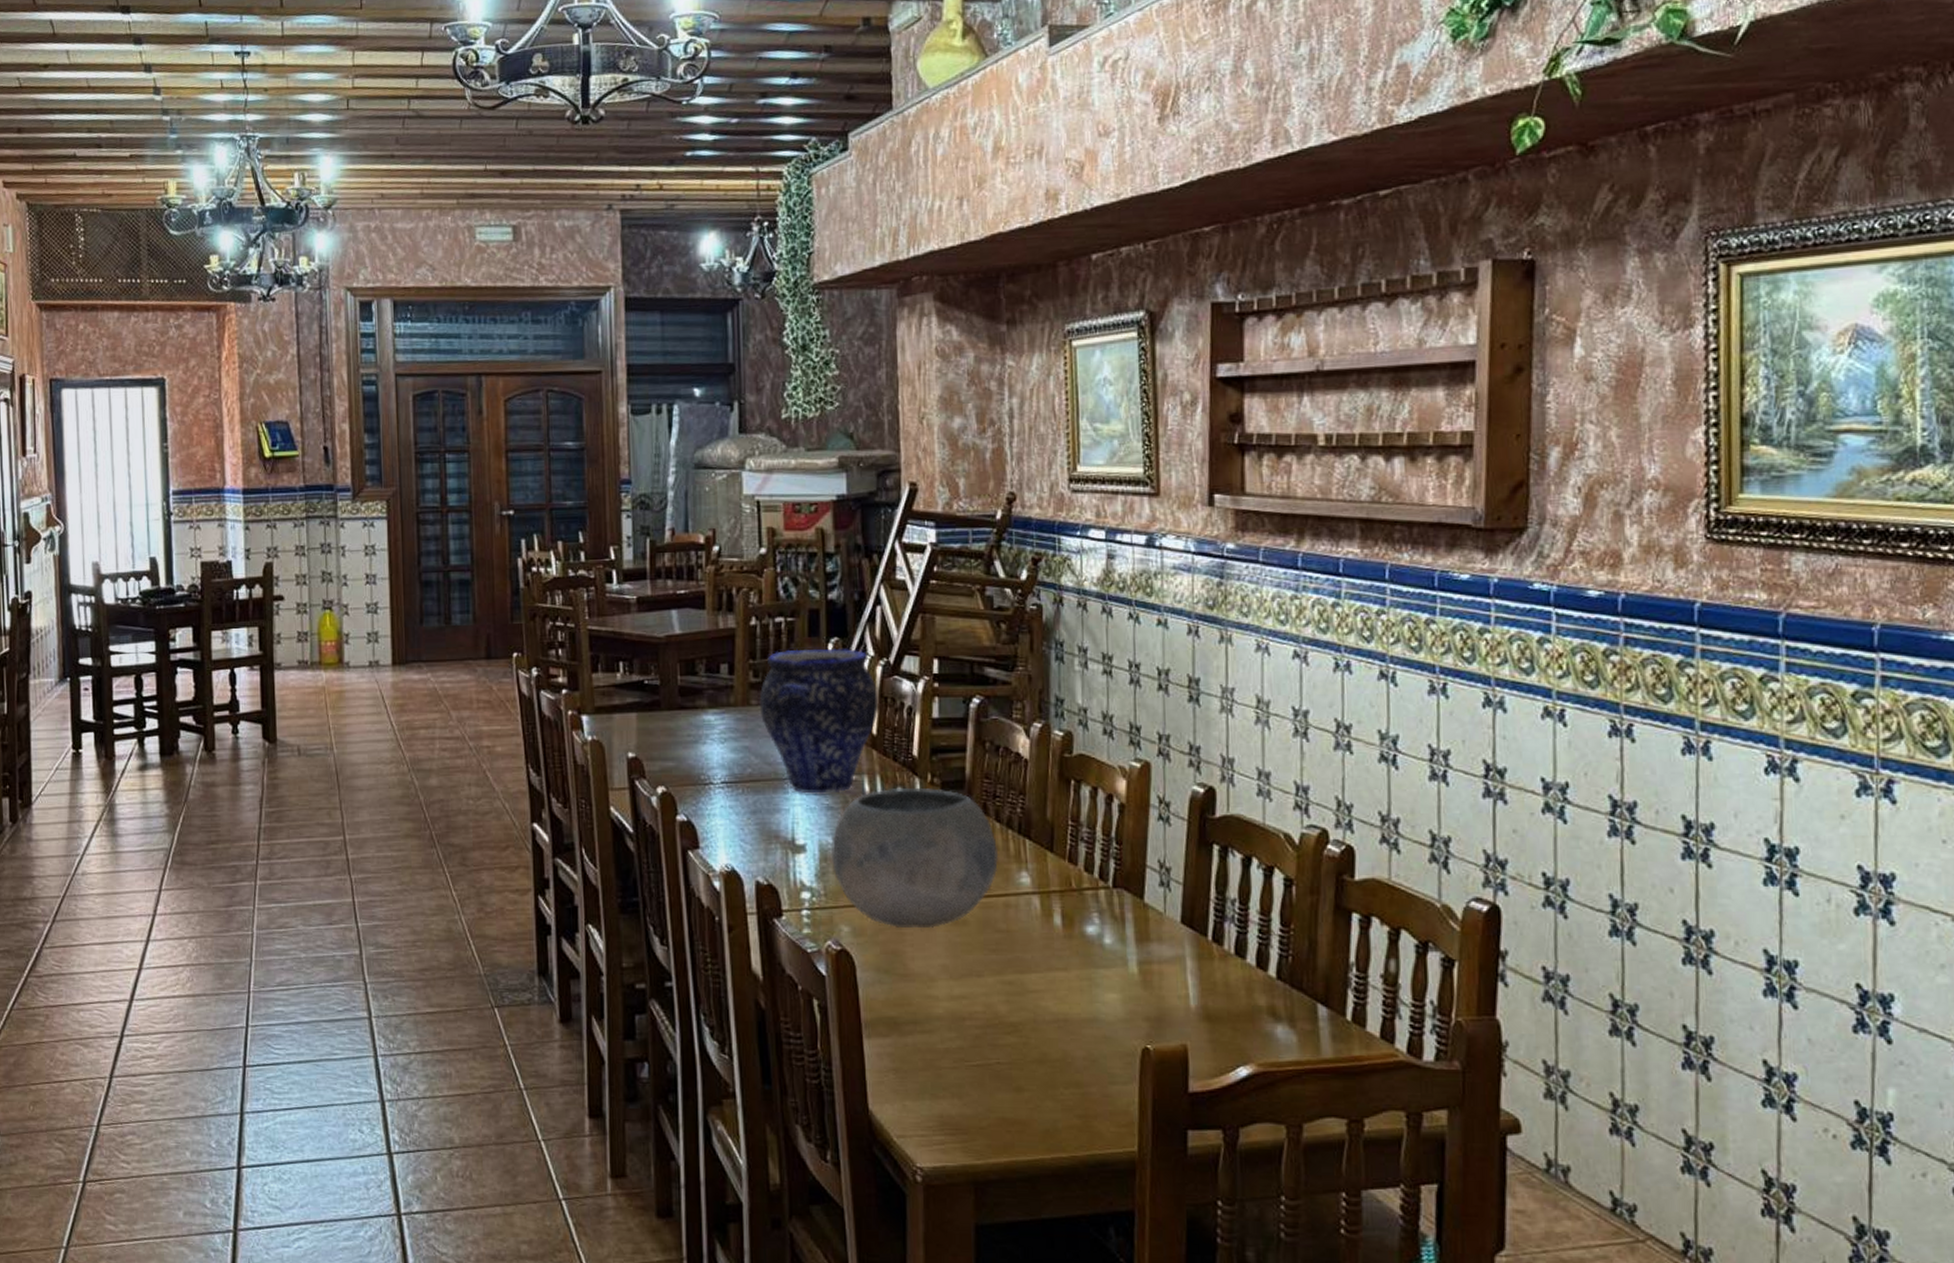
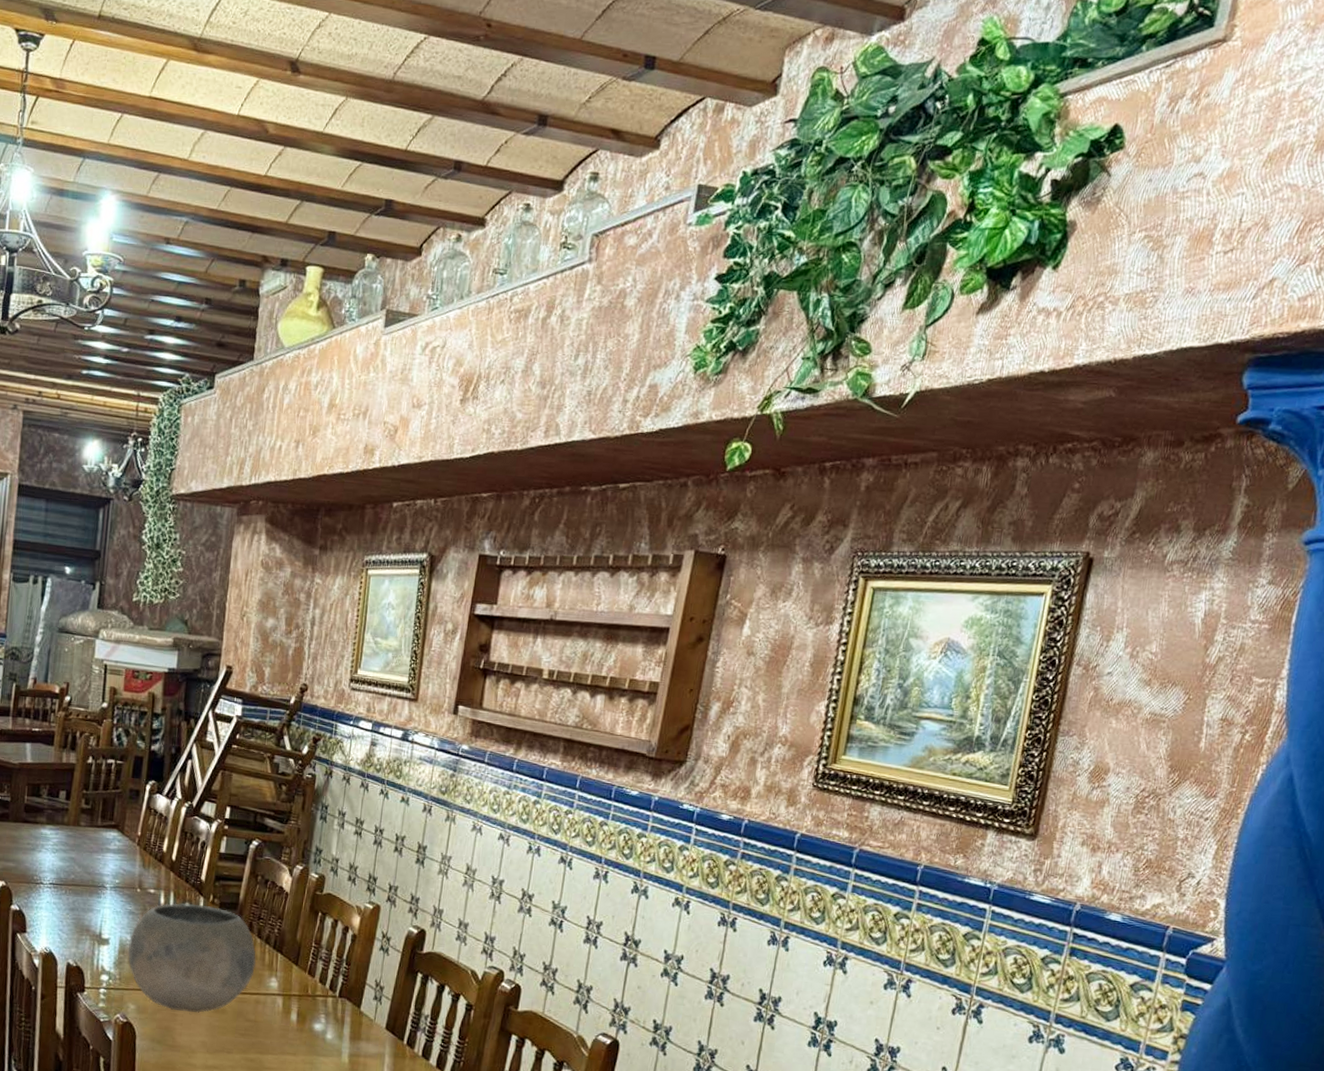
vase: present [759,648,879,794] -> none [86,786,181,902]

